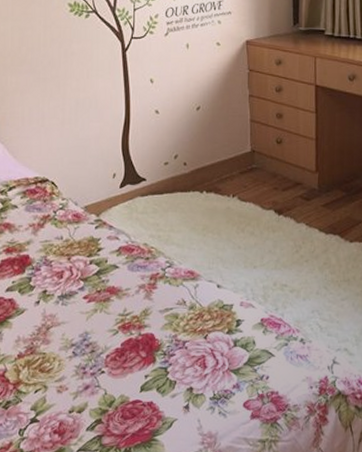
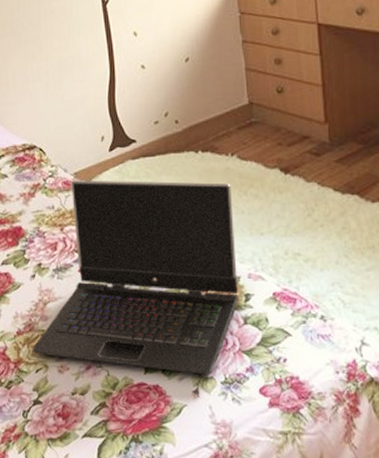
laptop computer: none [32,213,231,392] -> present [32,180,240,375]

